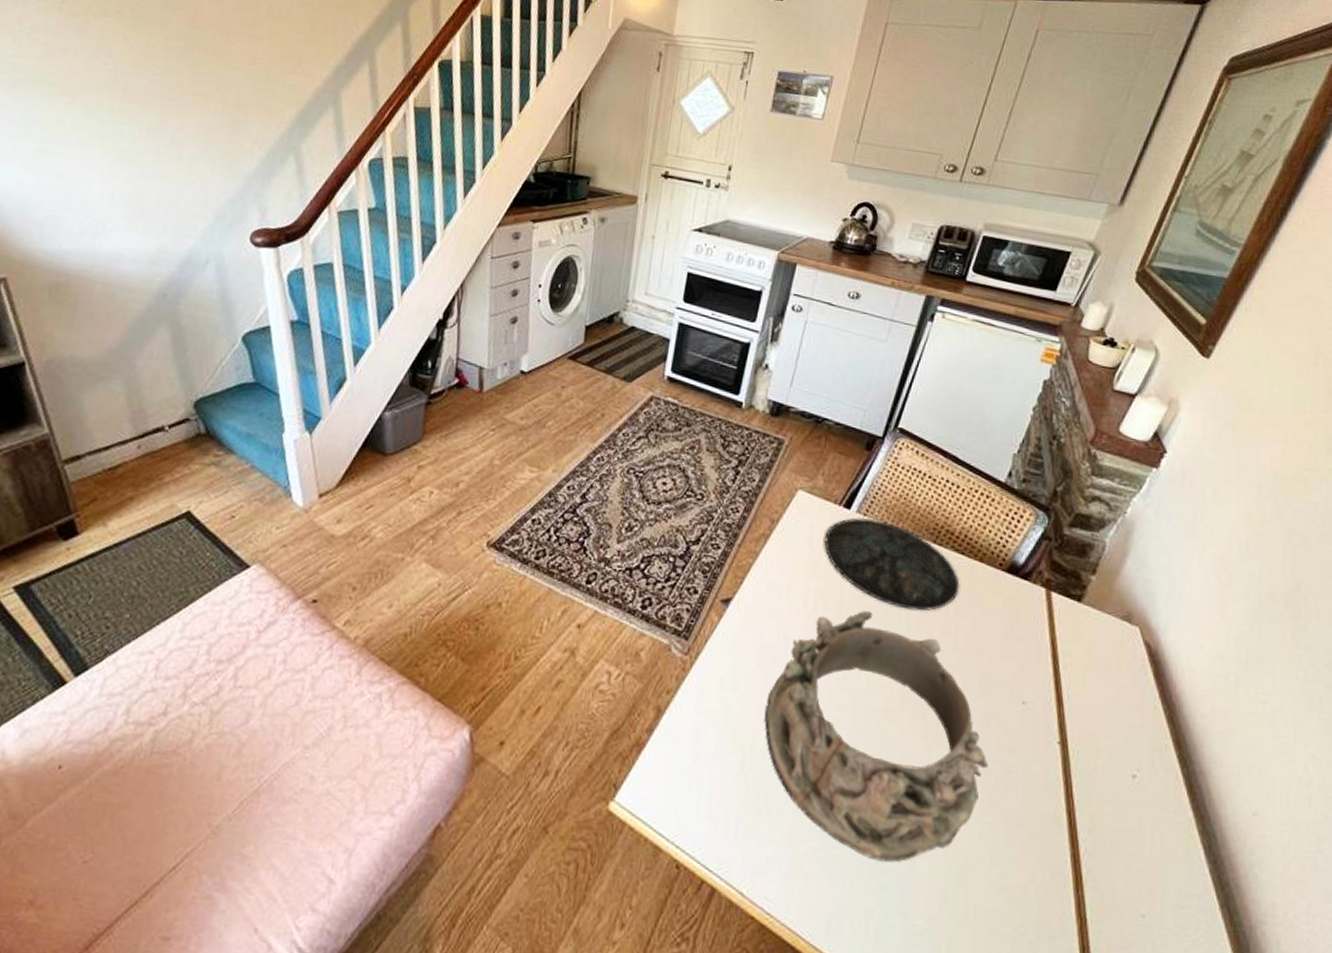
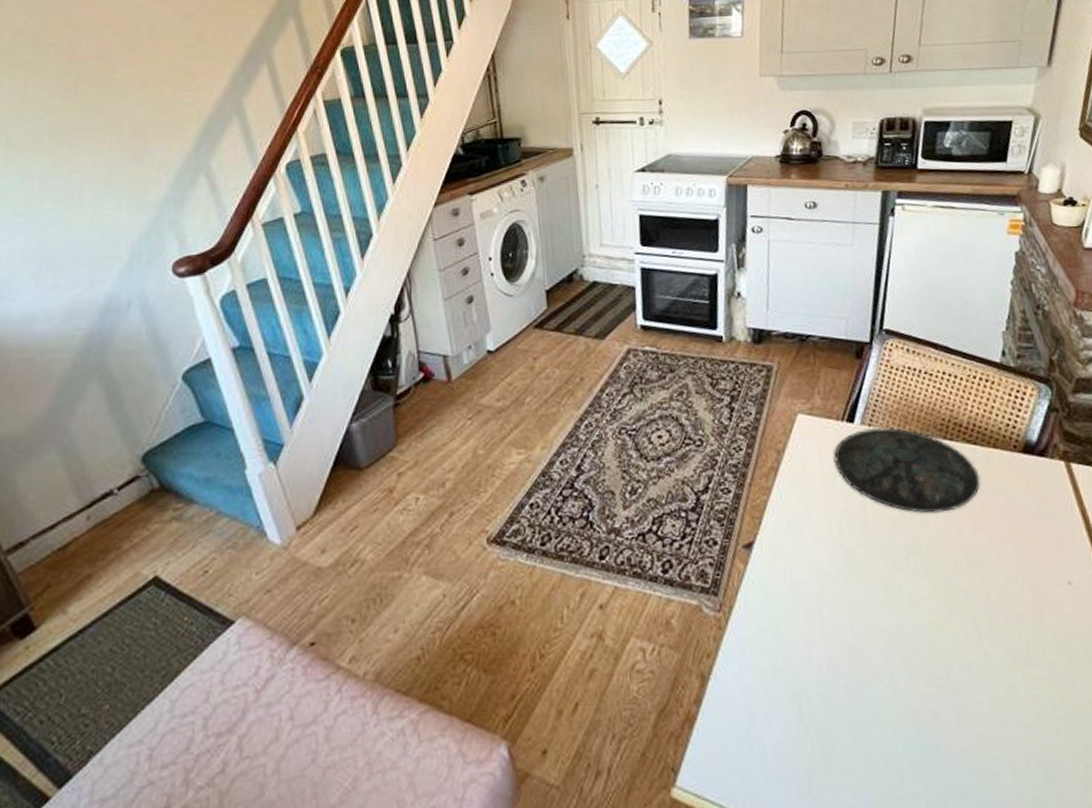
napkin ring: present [765,611,988,863] -> none [812,523,1049,785]

